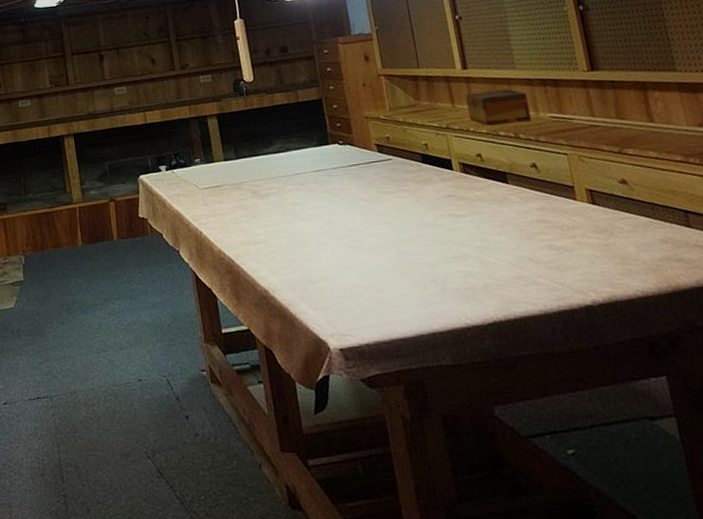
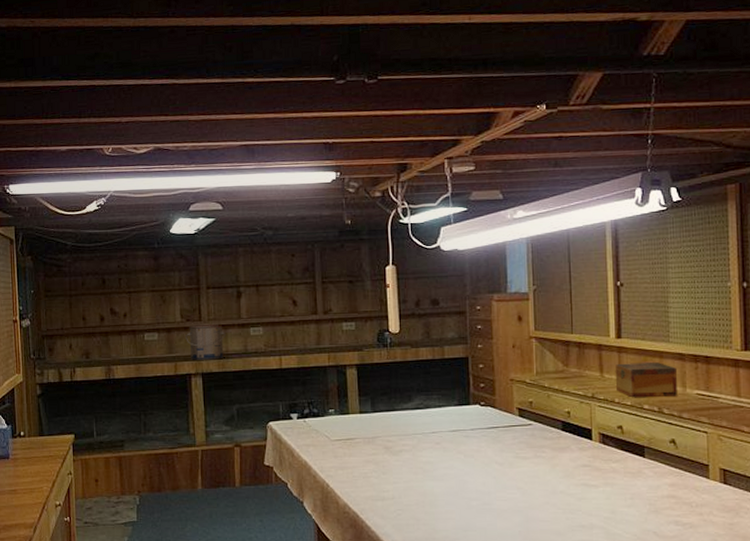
paint can: none [56,87,93,123] -> present [185,325,226,360]

